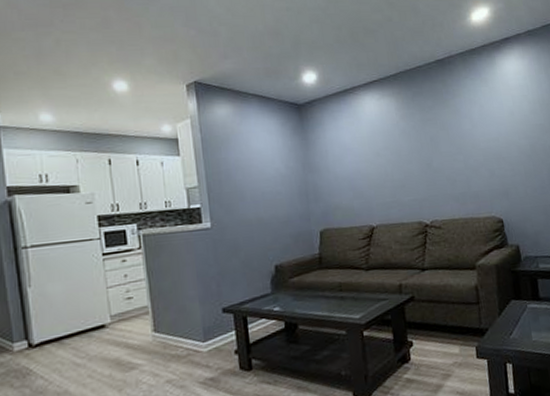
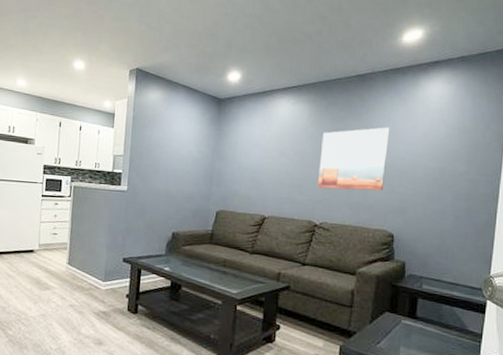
wall art: none [414,110,484,185] -> present [318,127,390,191]

